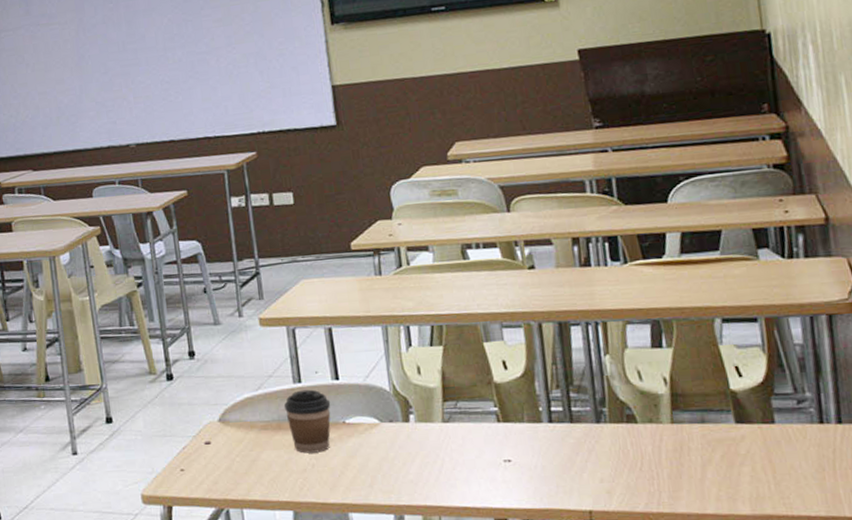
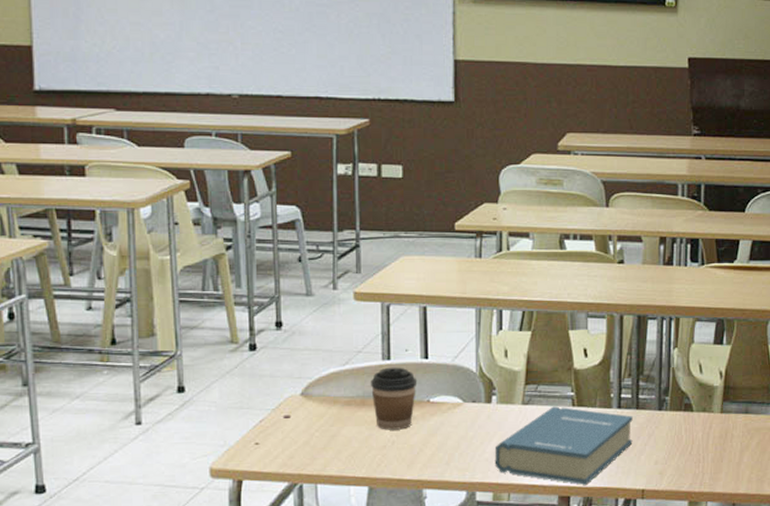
hardback book: none [418,423,571,506] -> present [494,406,633,485]

